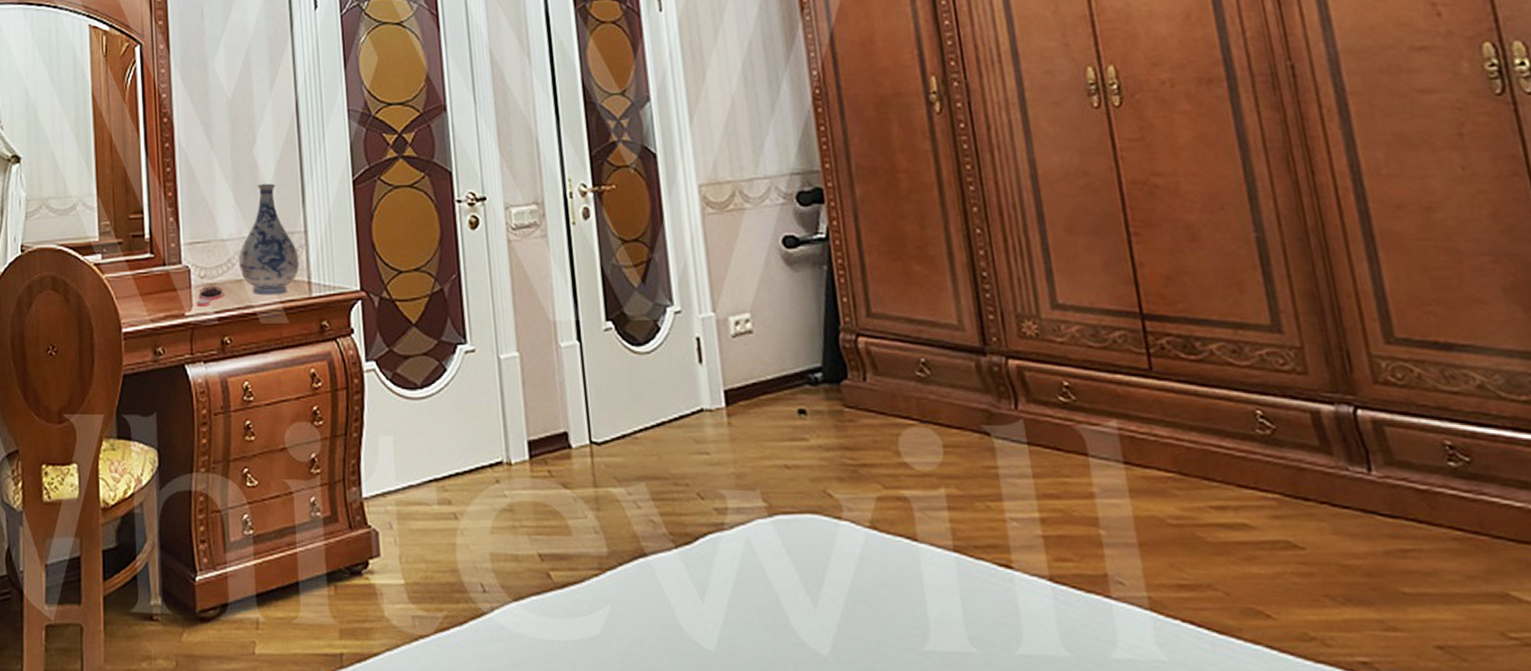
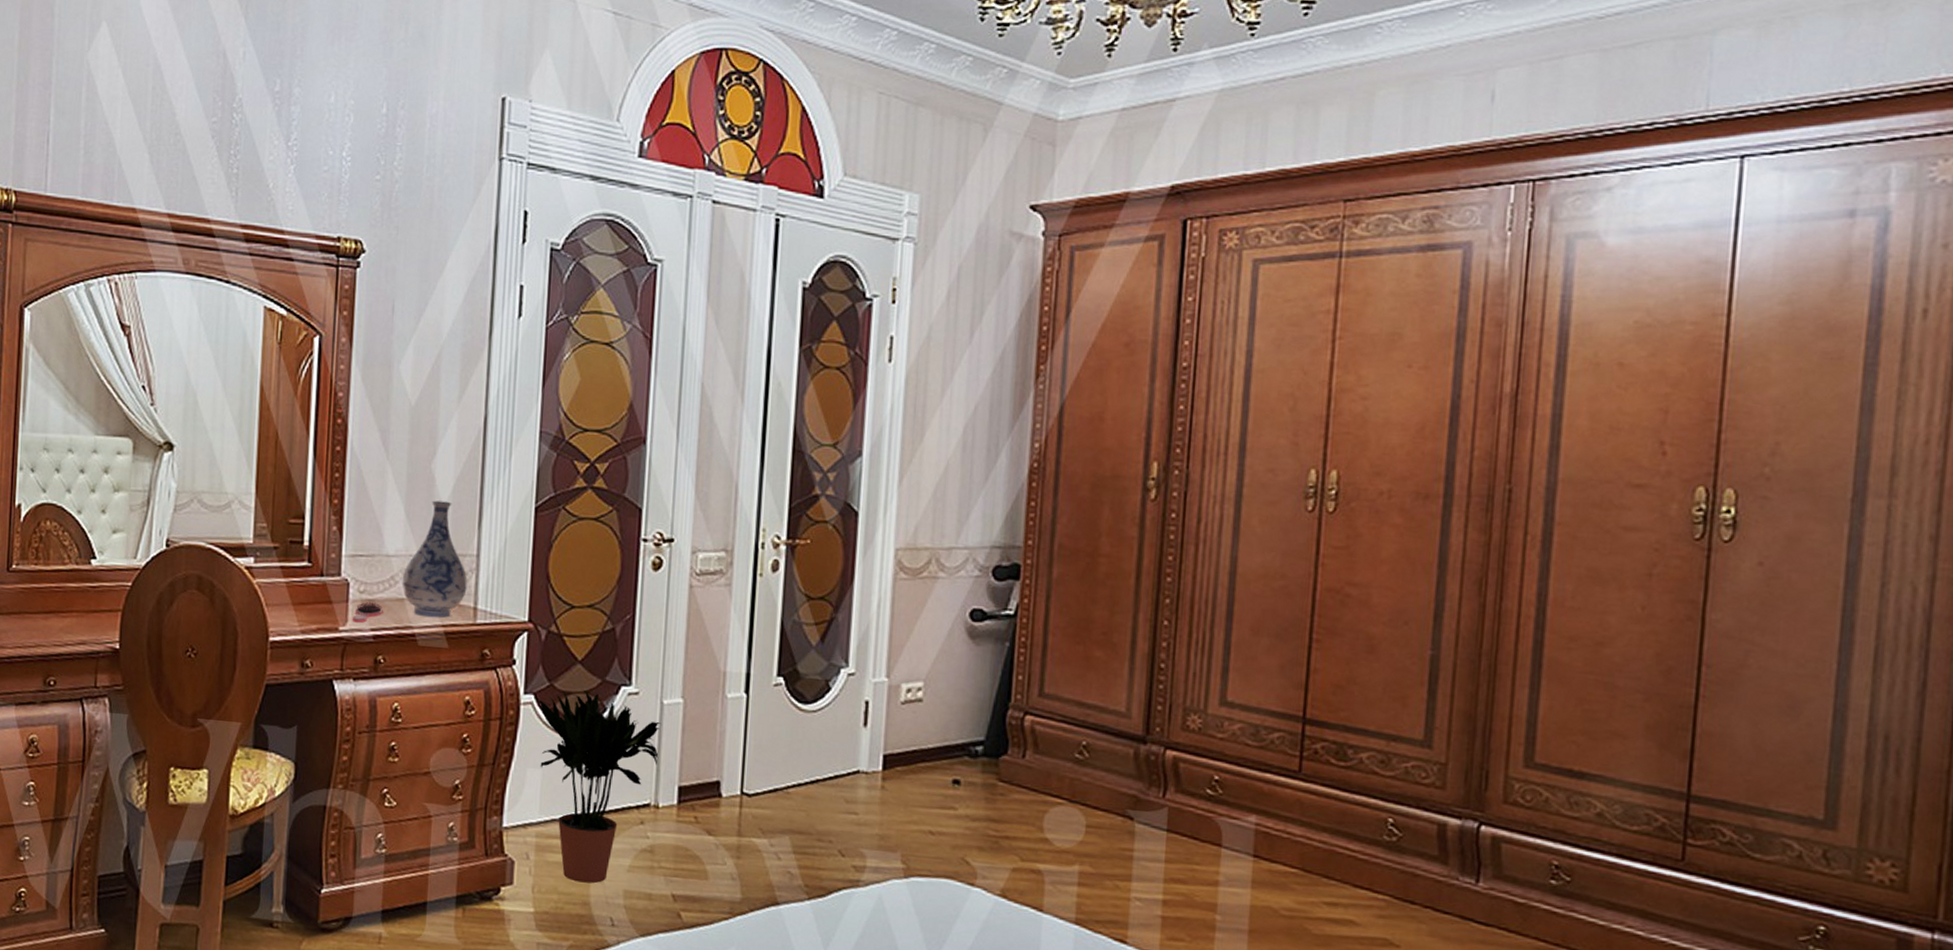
potted plant: none [381,353,504,549] -> present [539,690,661,883]

